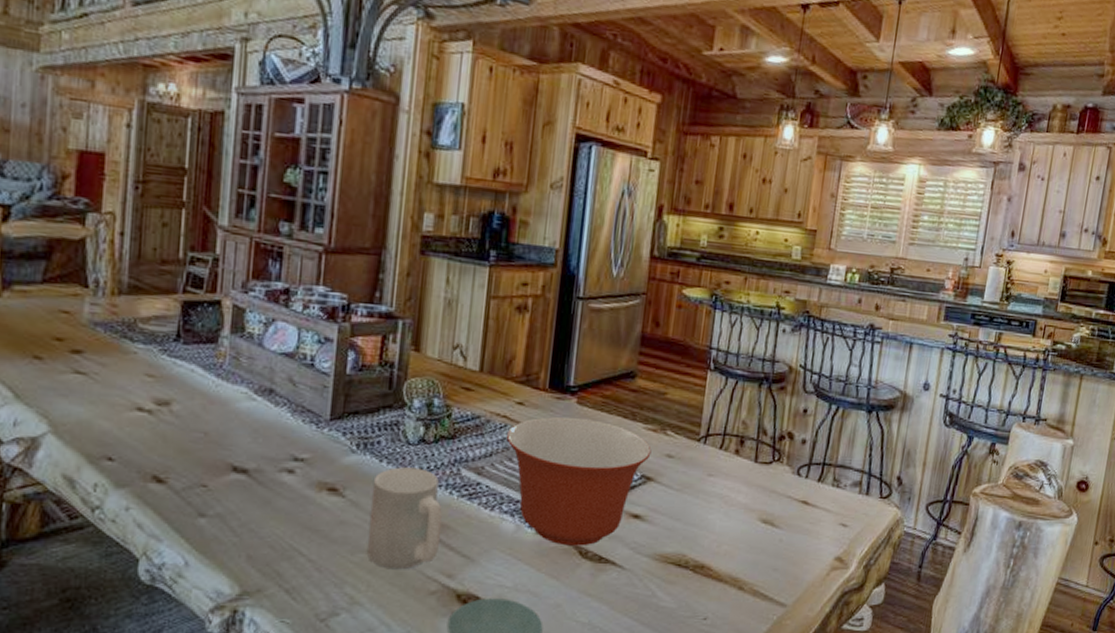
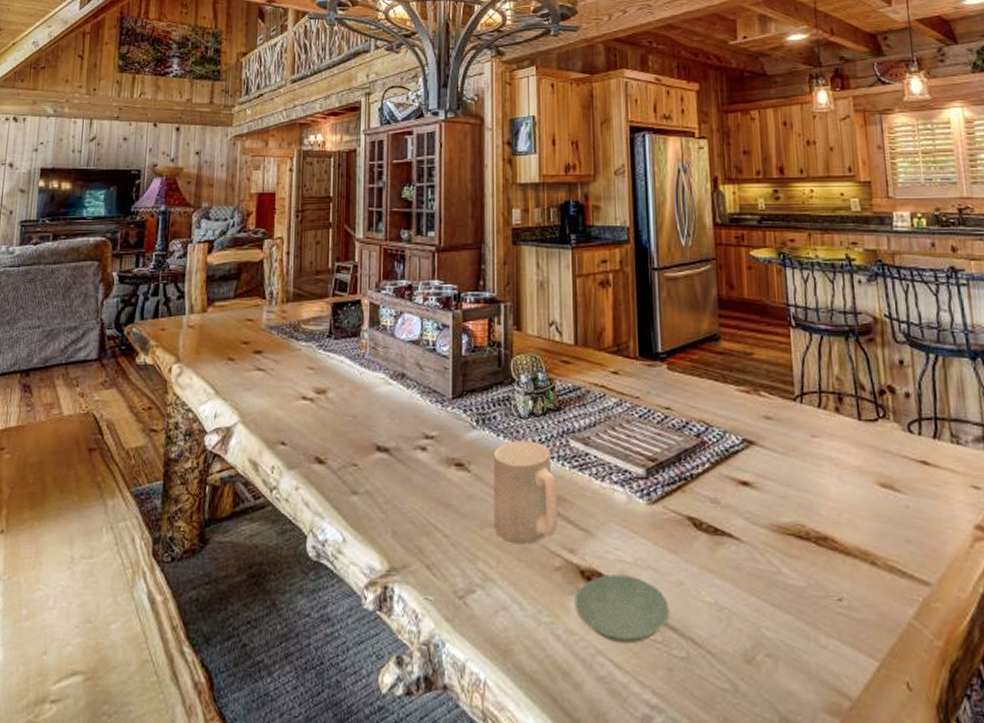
mixing bowl: present [506,416,652,546] -> none [606,383,748,517]

